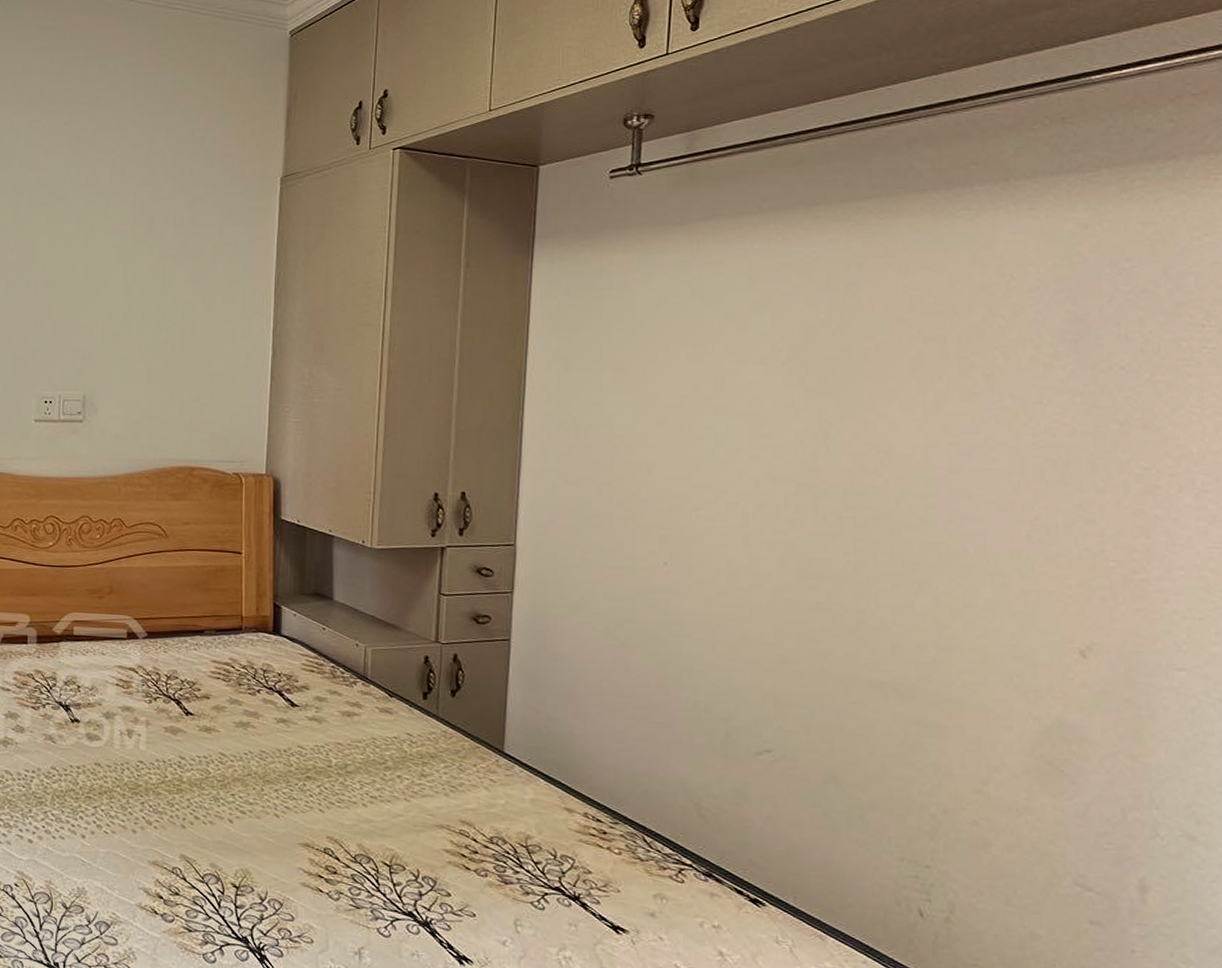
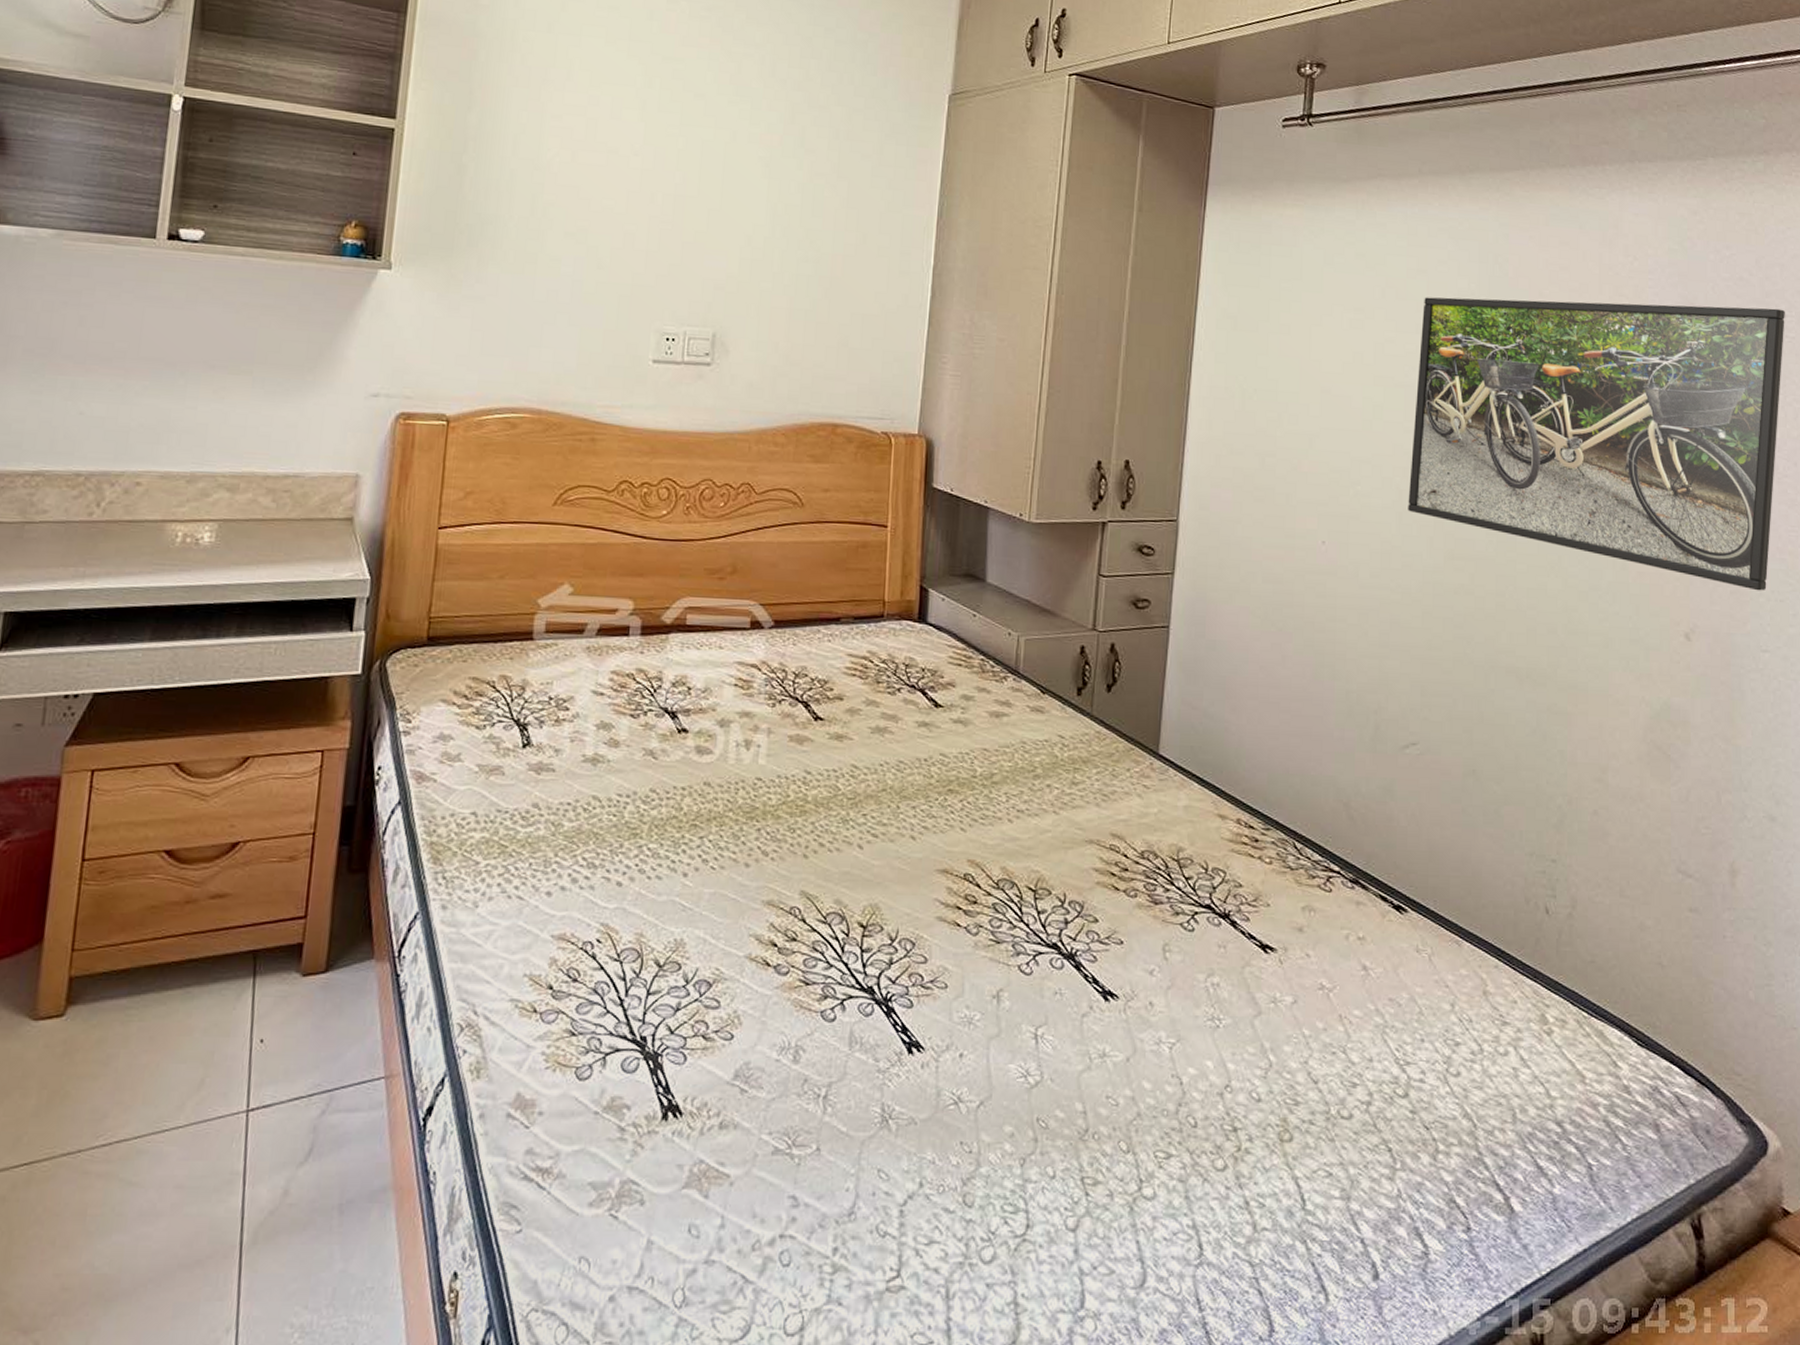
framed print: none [755,319,1202,609] -> present [1408,297,1785,591]

